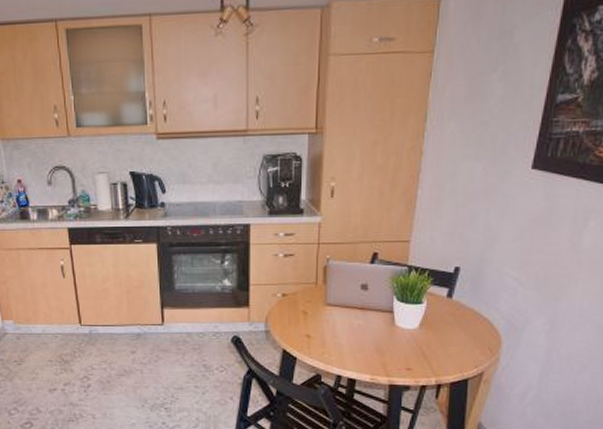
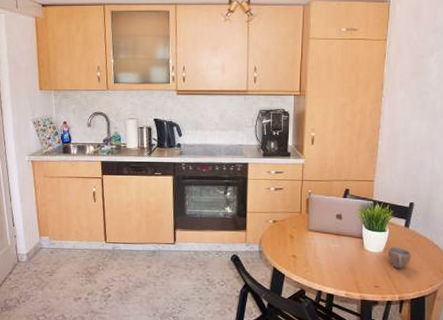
cup: none [424,321,454,348] -> present [387,246,412,269]

